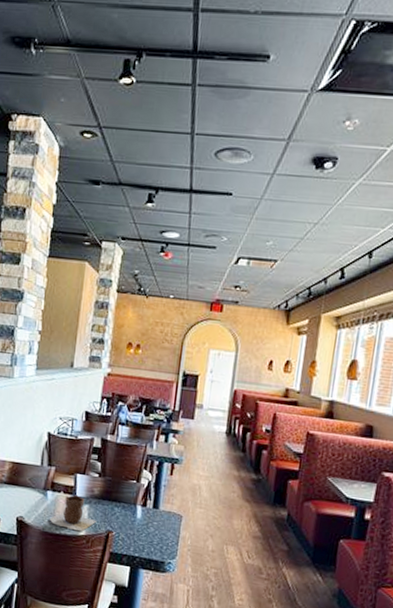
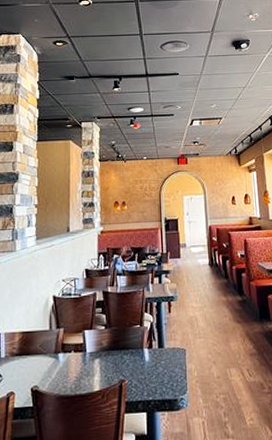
vase: present [50,494,97,532] -> none [64,351,109,388]

